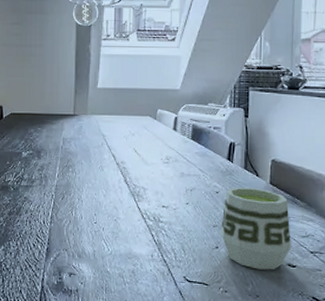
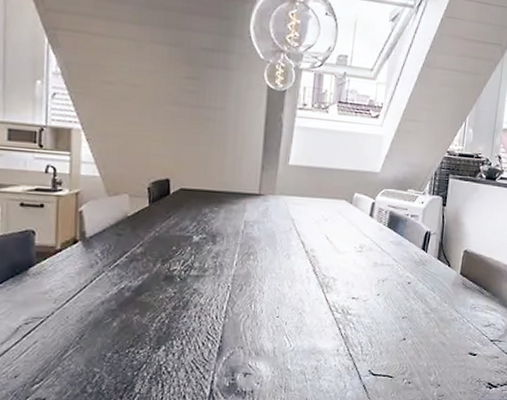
cup: present [221,187,291,270] -> none [409,277,476,359]

